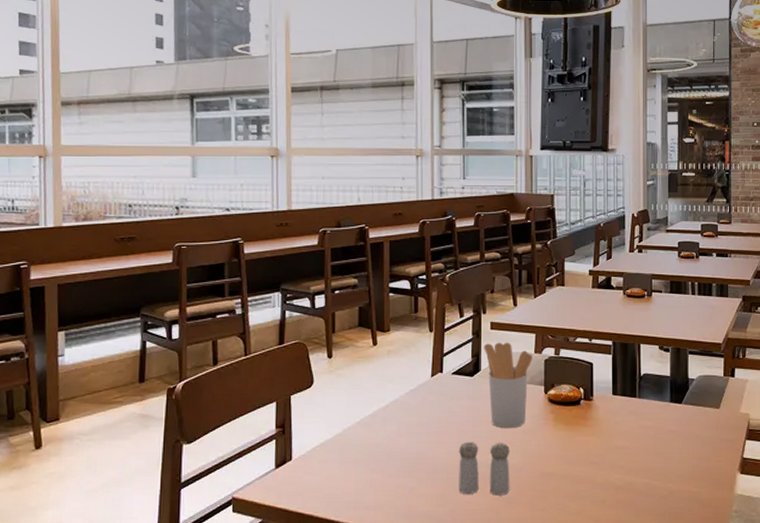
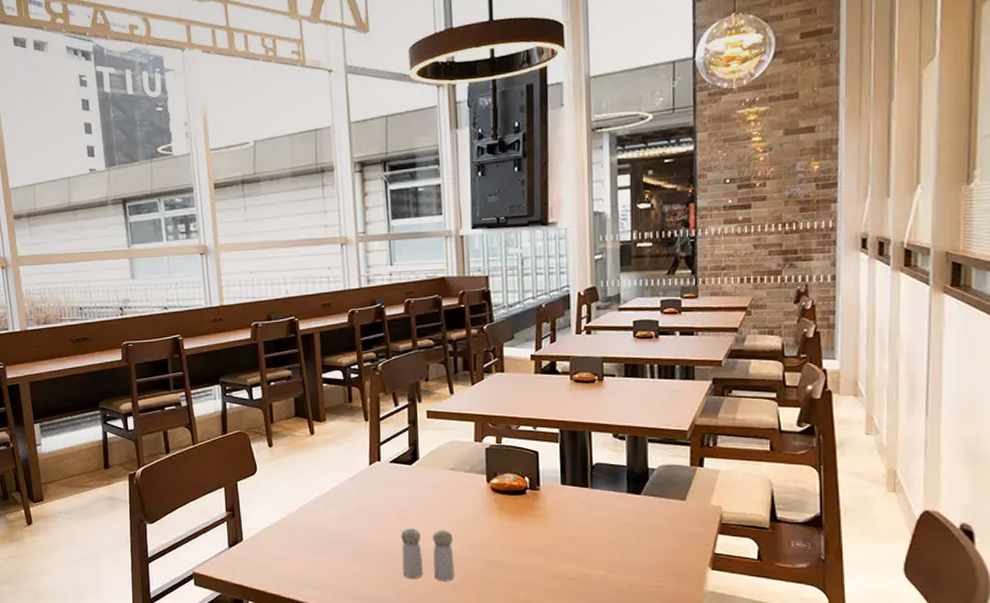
utensil holder: present [484,342,533,429] -> none [421,430,473,517]

